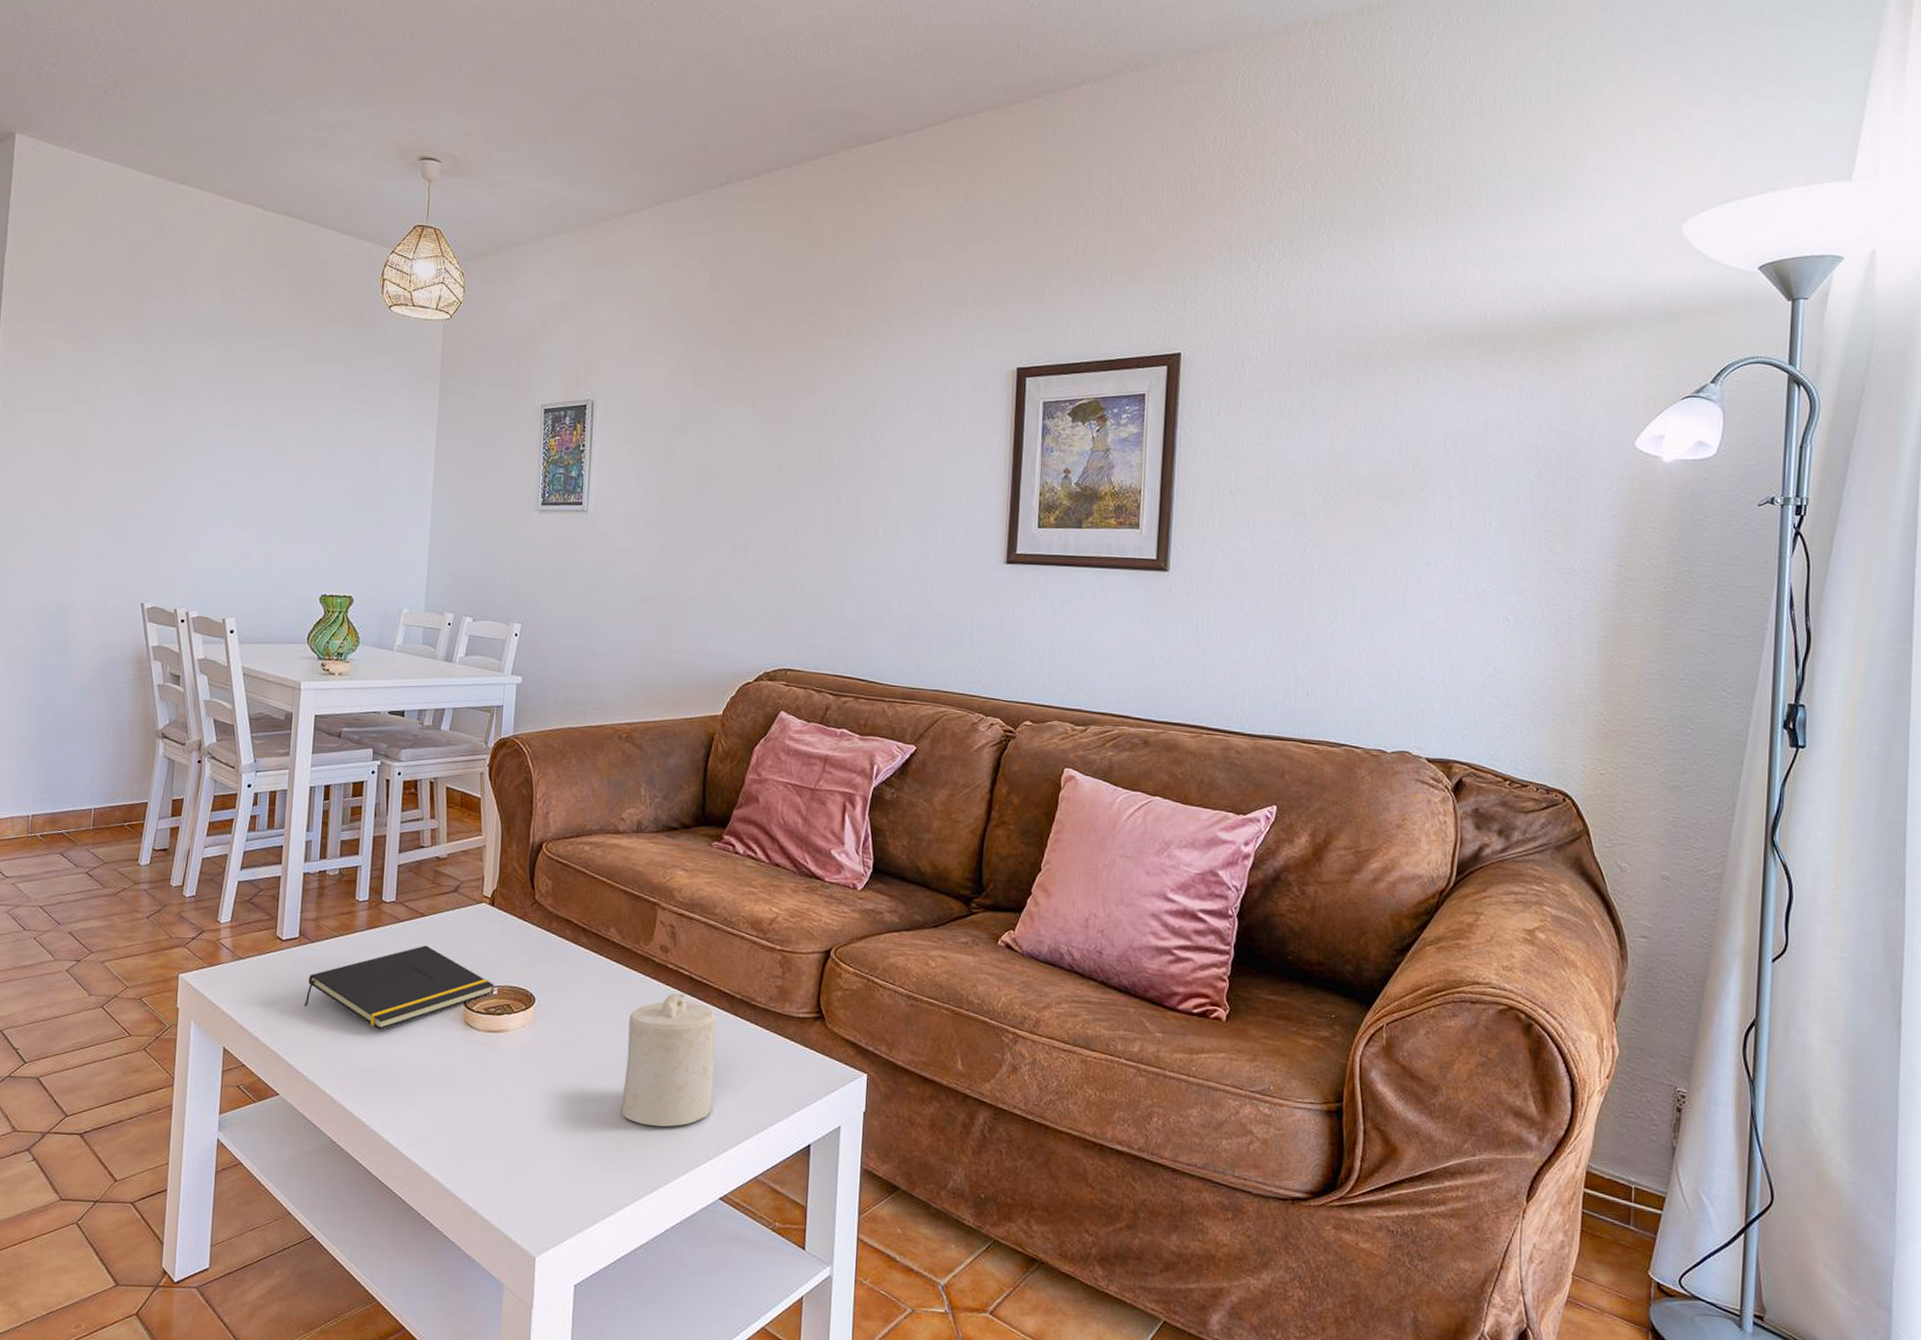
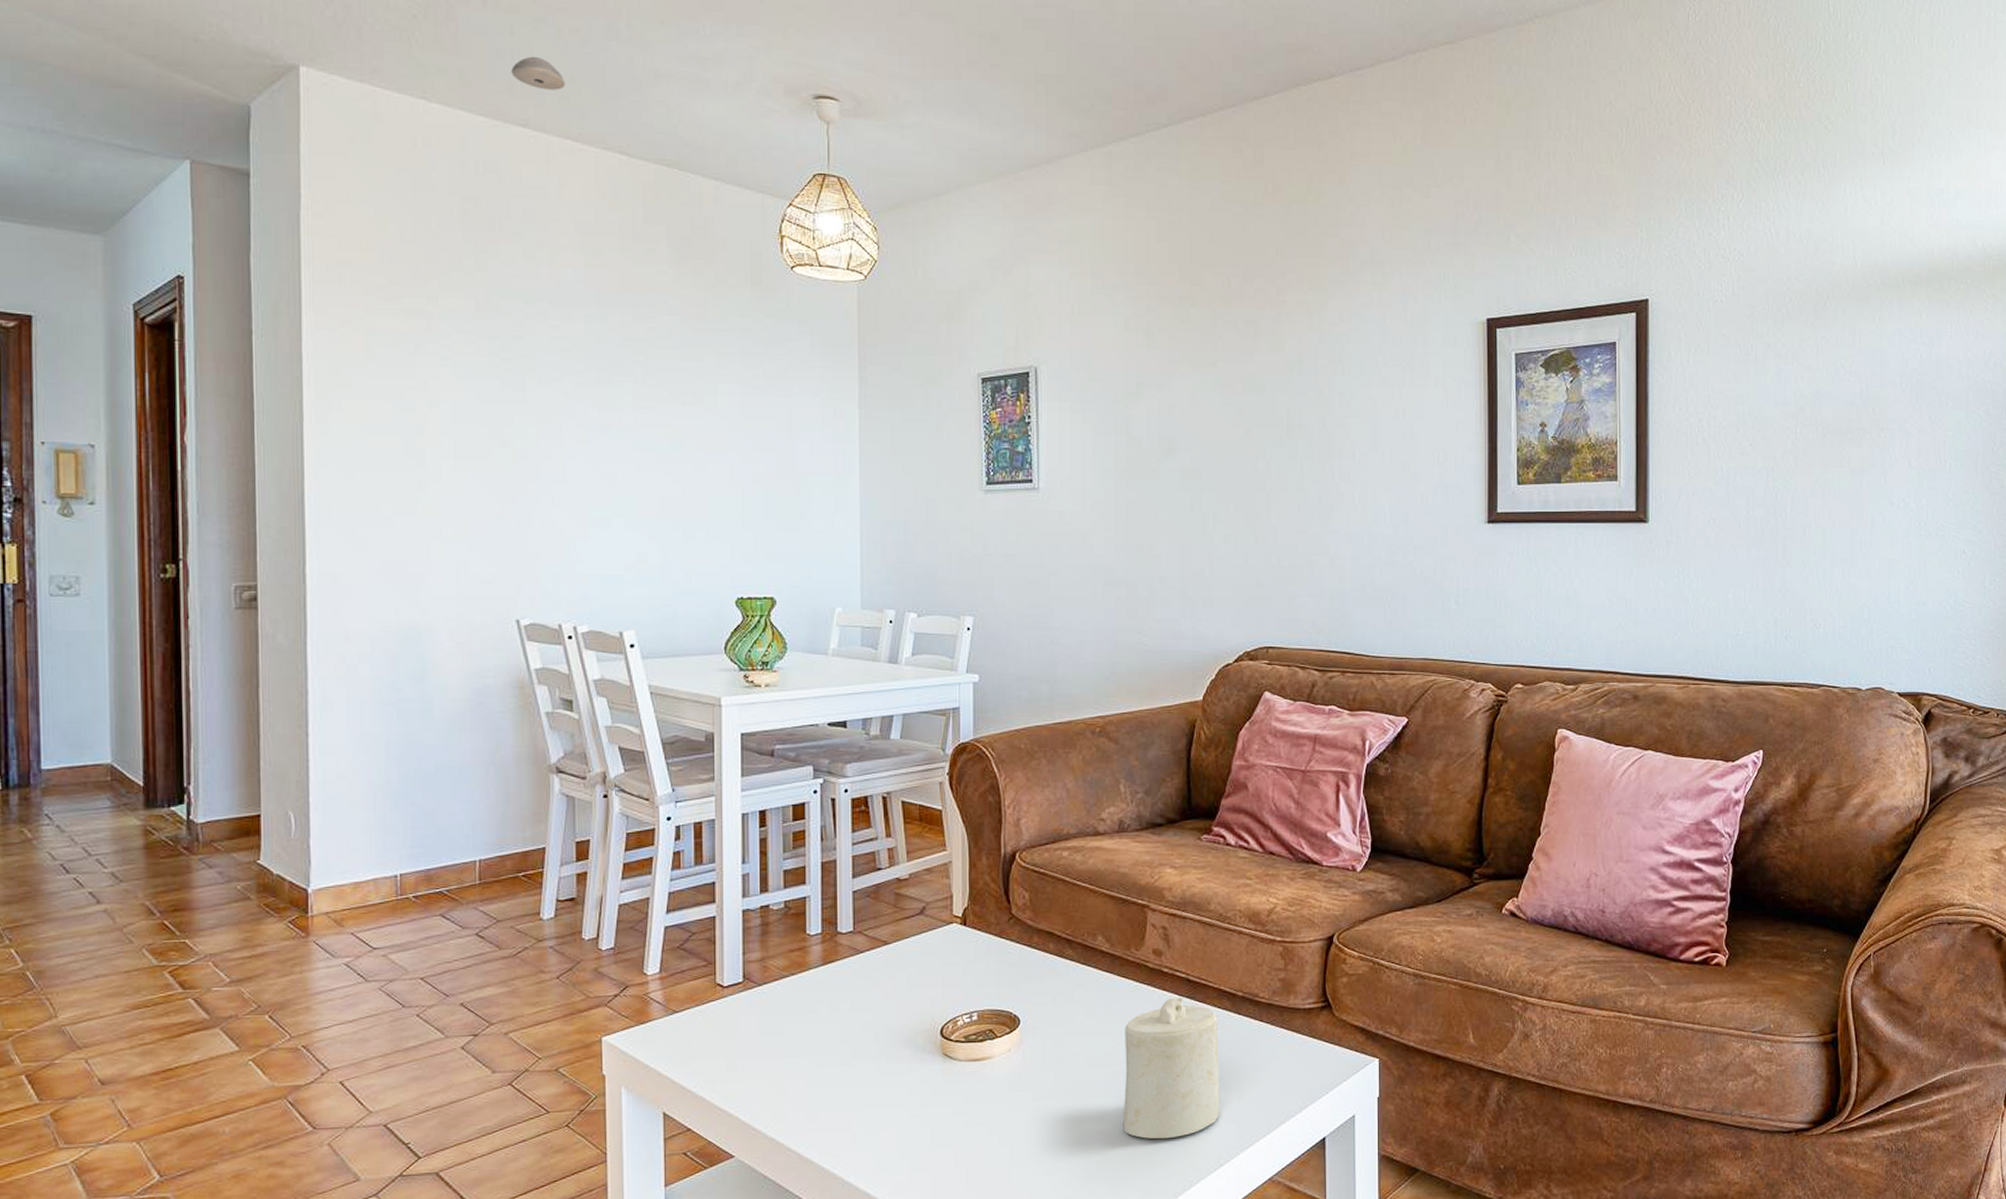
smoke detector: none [177,124,218,153] -> present [511,56,565,90]
notepad: present [304,945,495,1030] -> none [756,975,974,1073]

